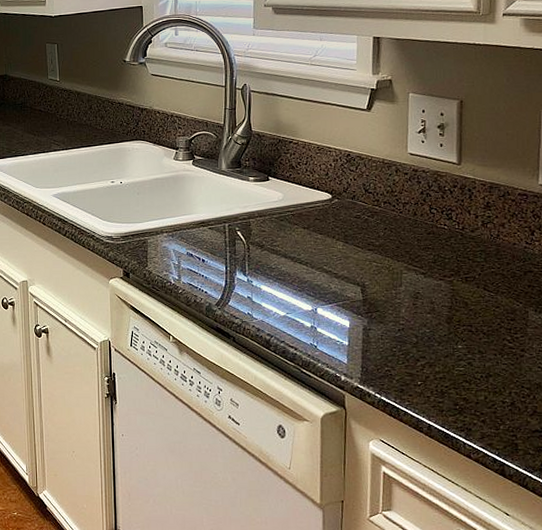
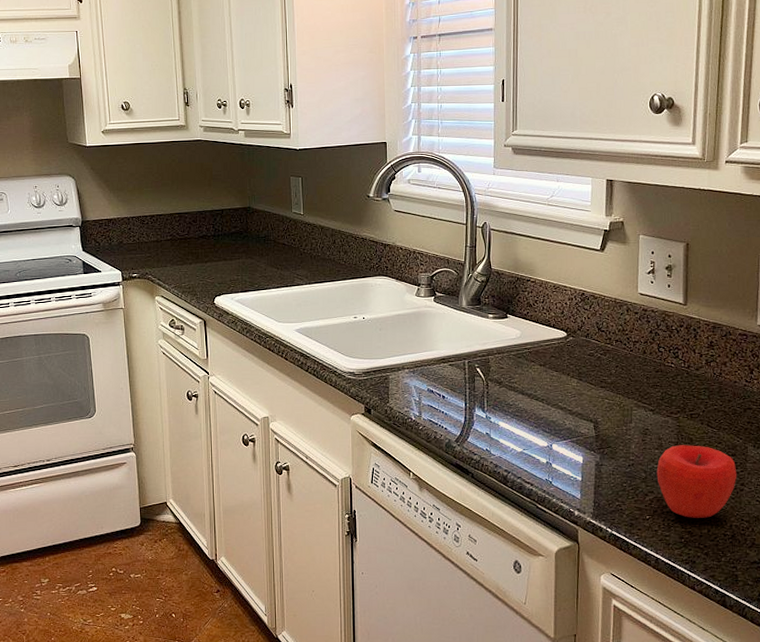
apple: none [428,309,517,384] -> present [656,445,737,518]

